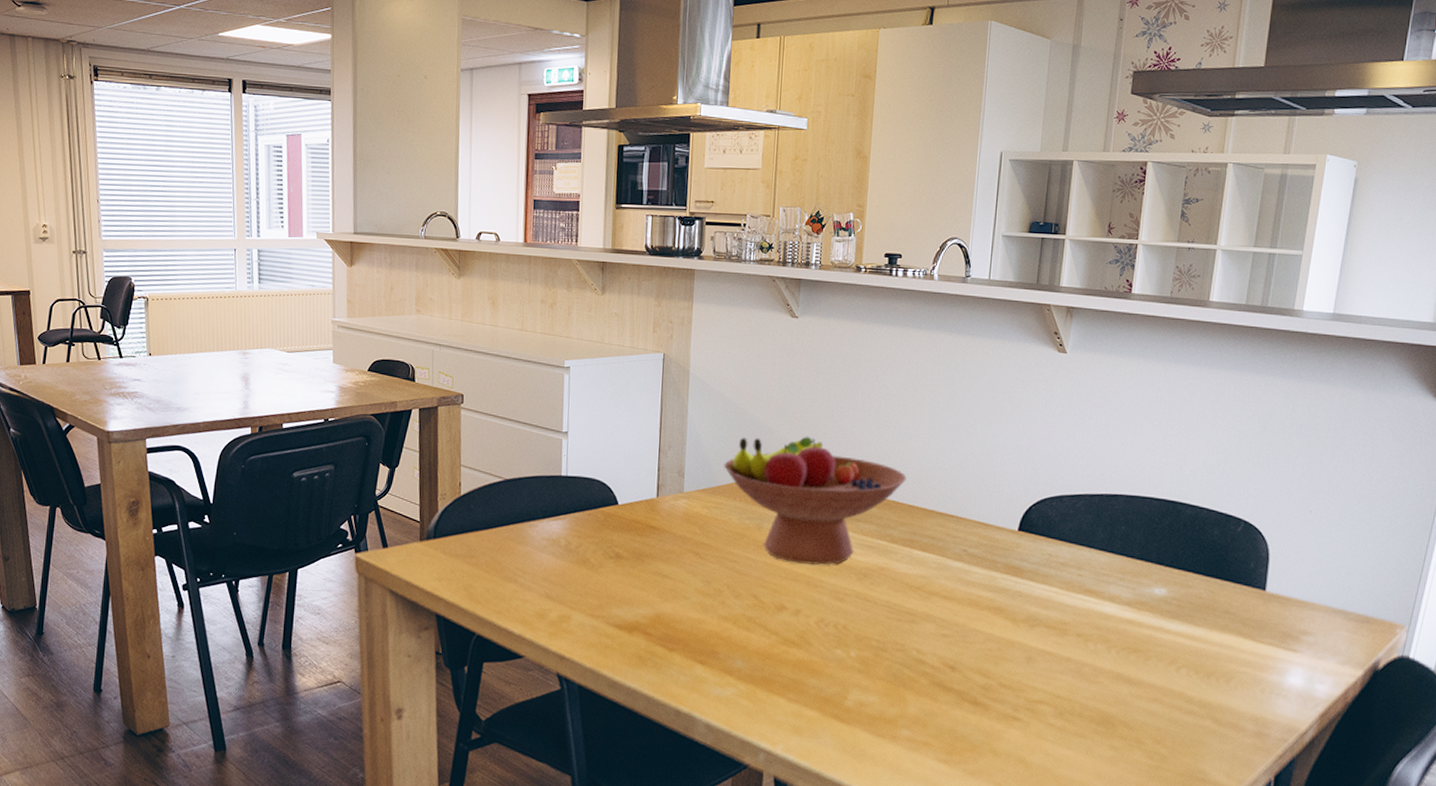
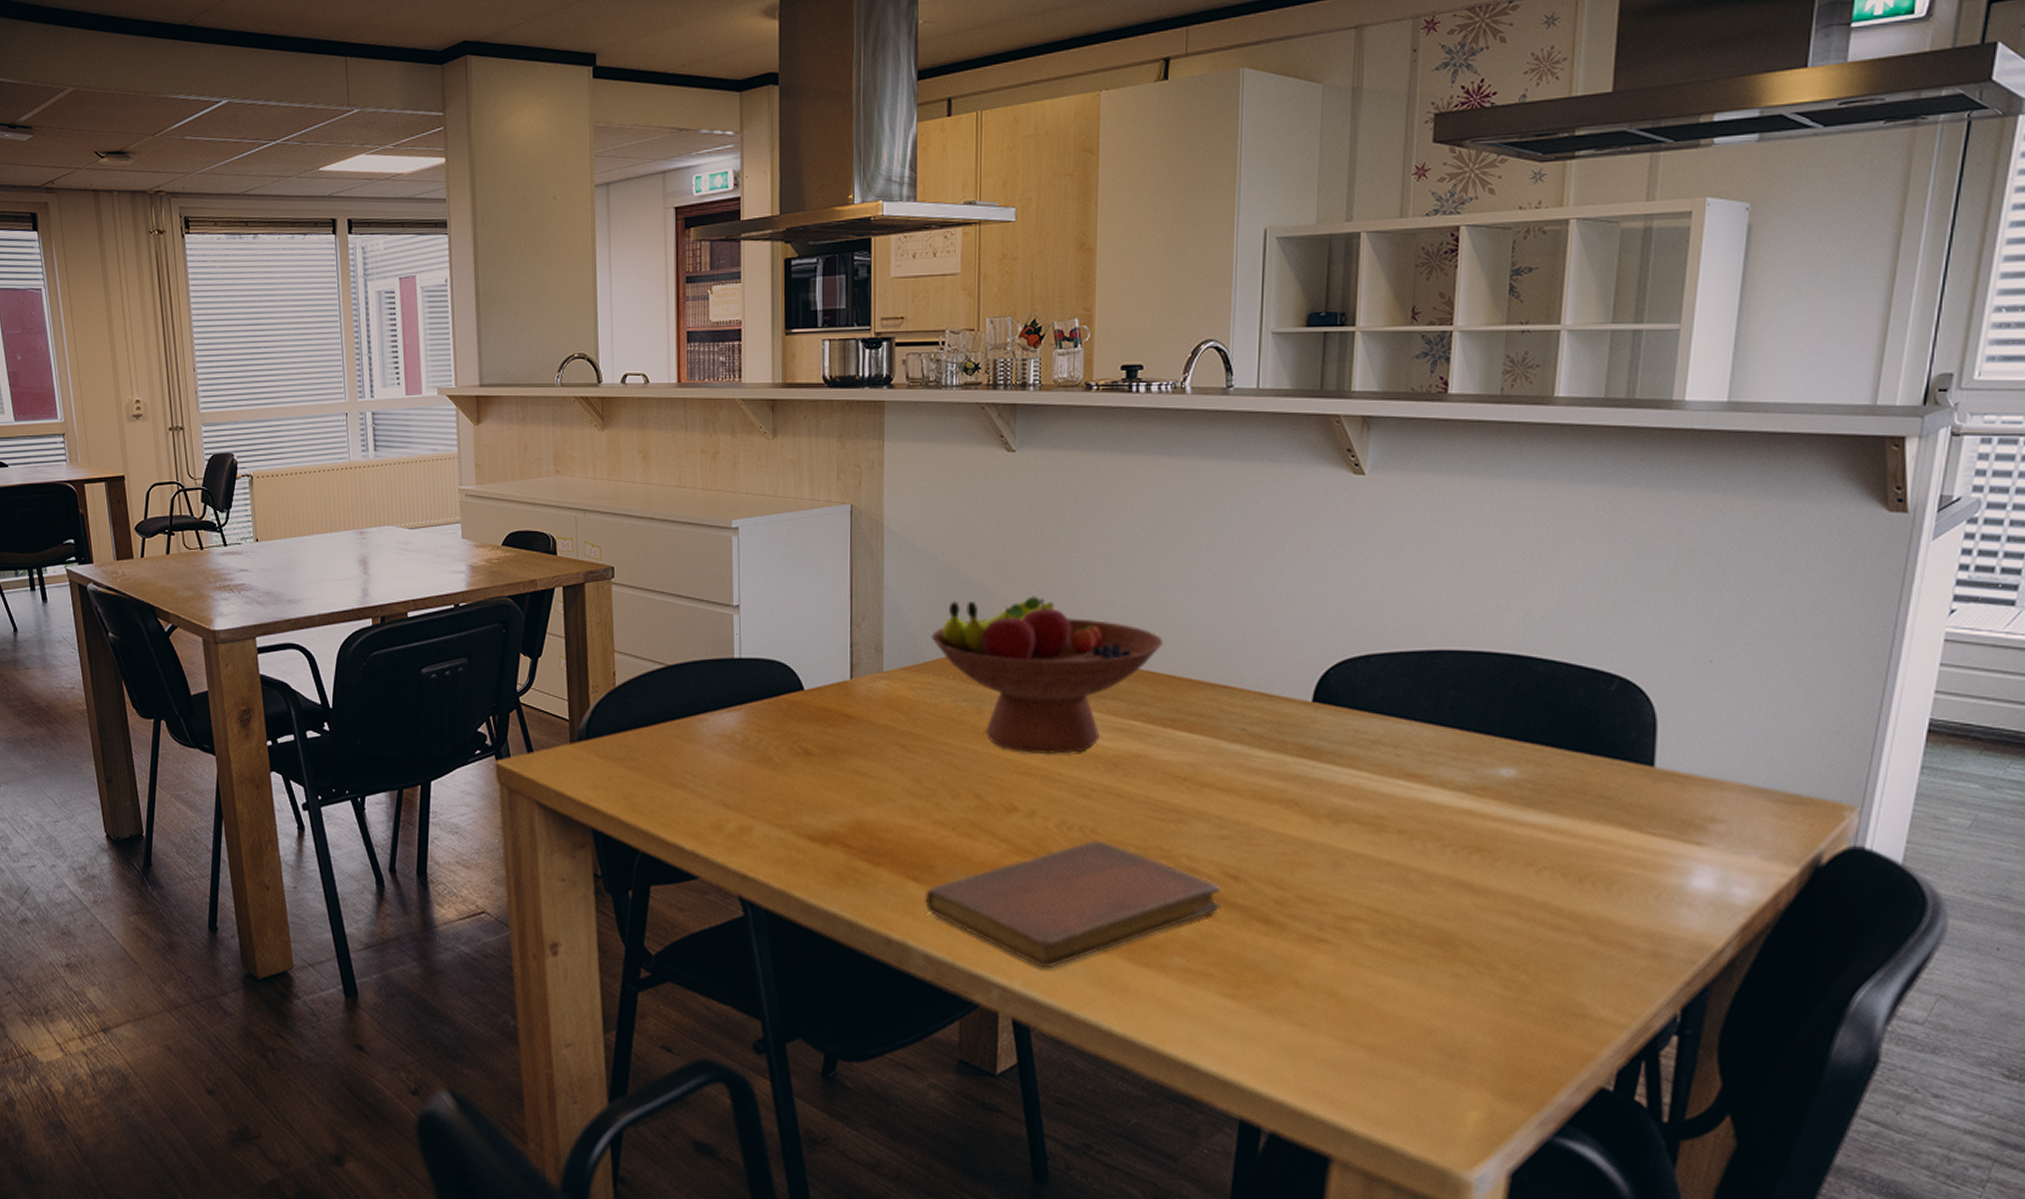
notebook: none [709,634,941,737] -> present [925,839,1221,969]

